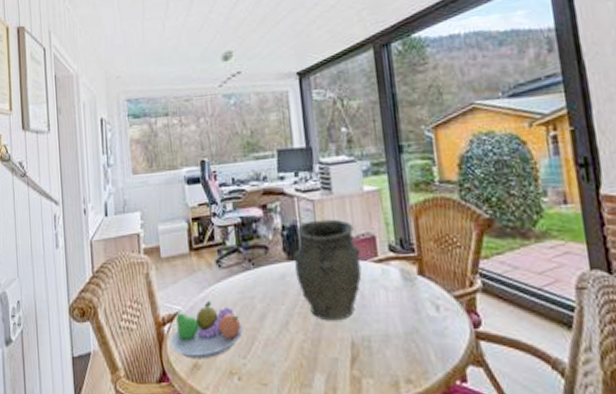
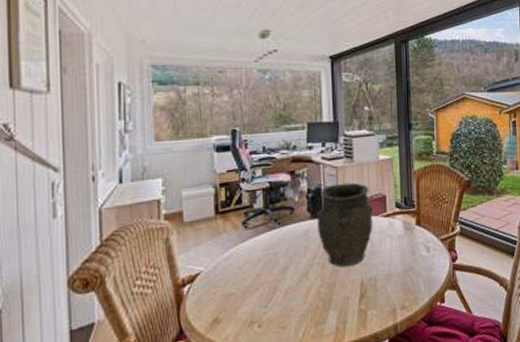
fruit bowl: present [170,300,244,359] -> none [189,259,266,315]

